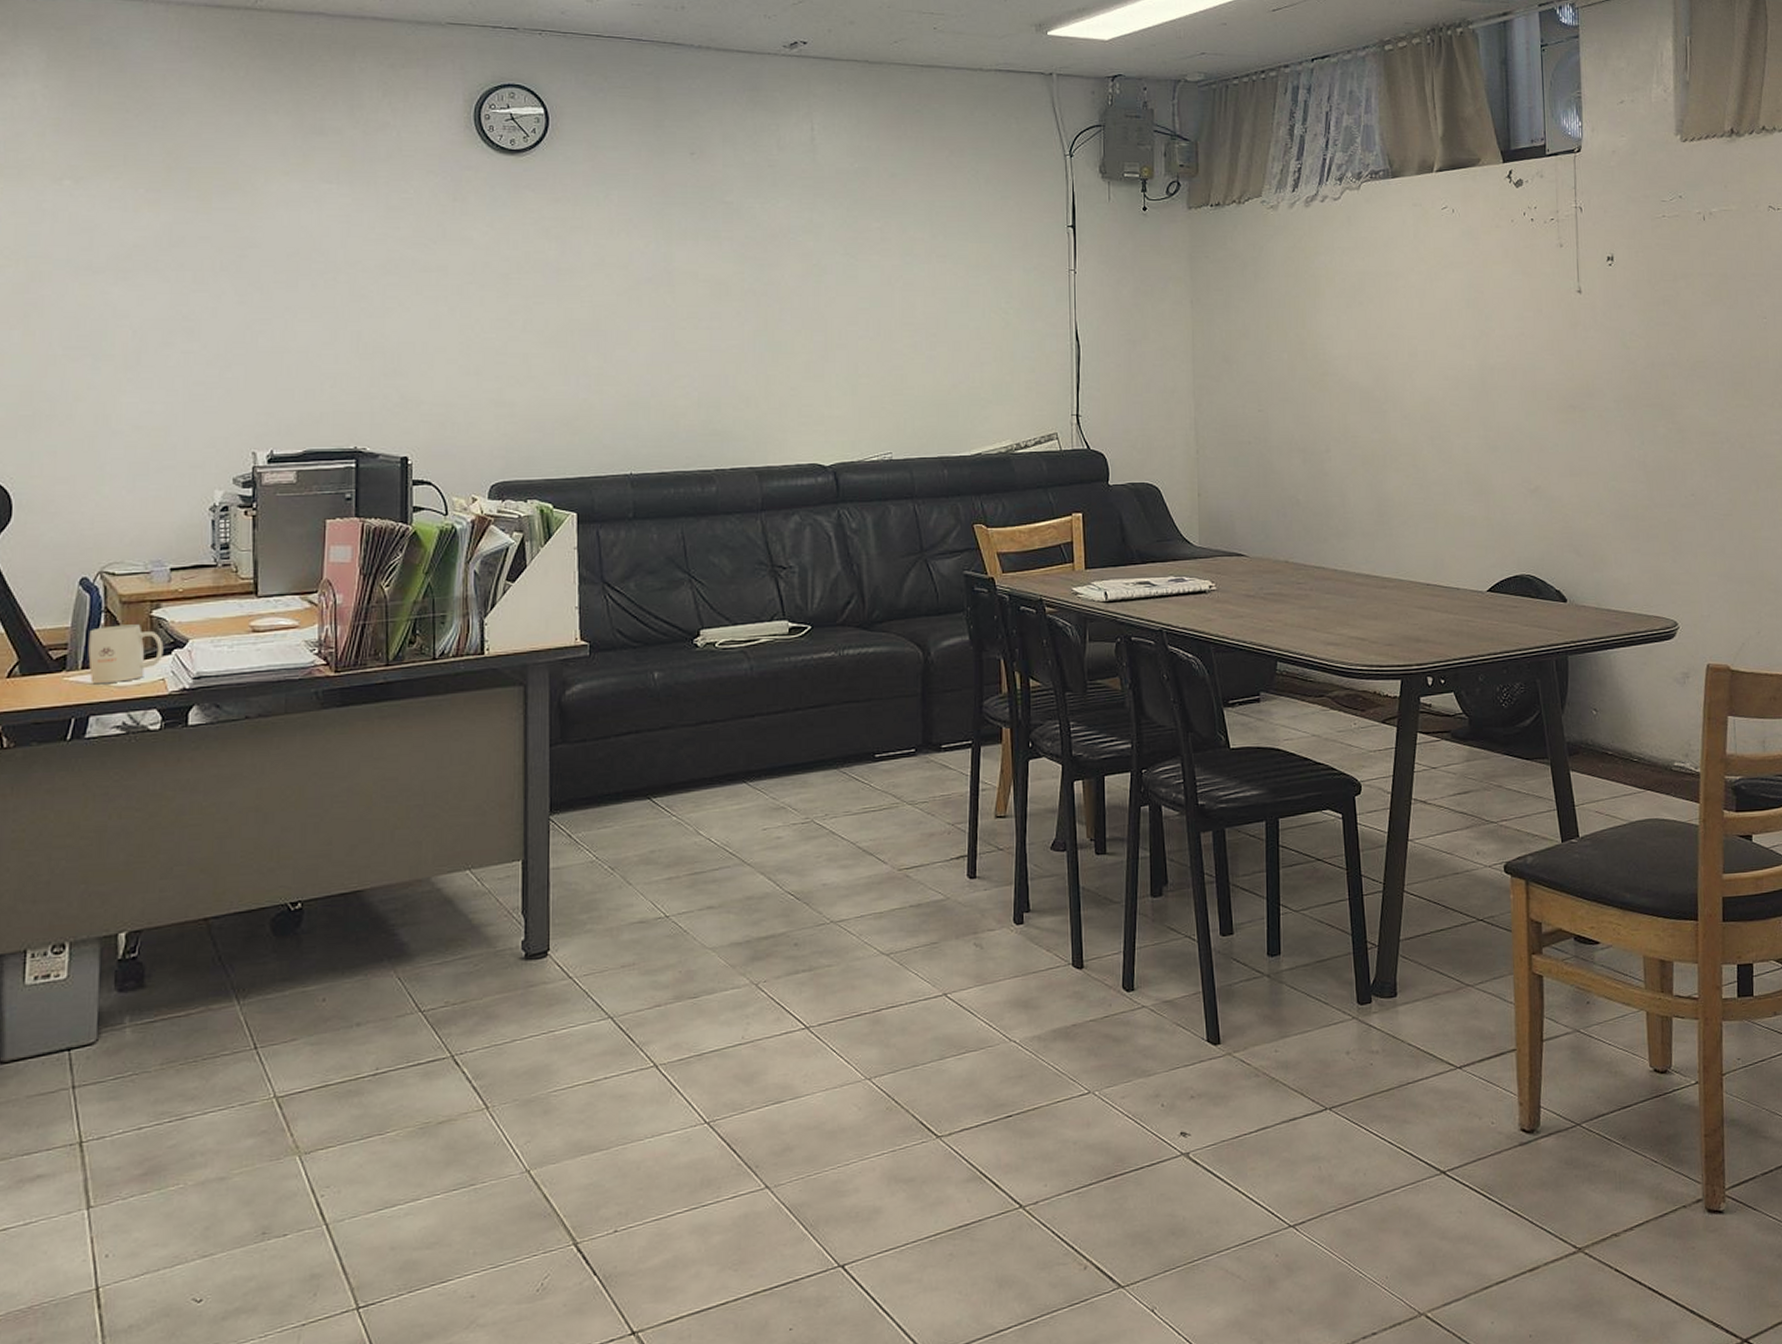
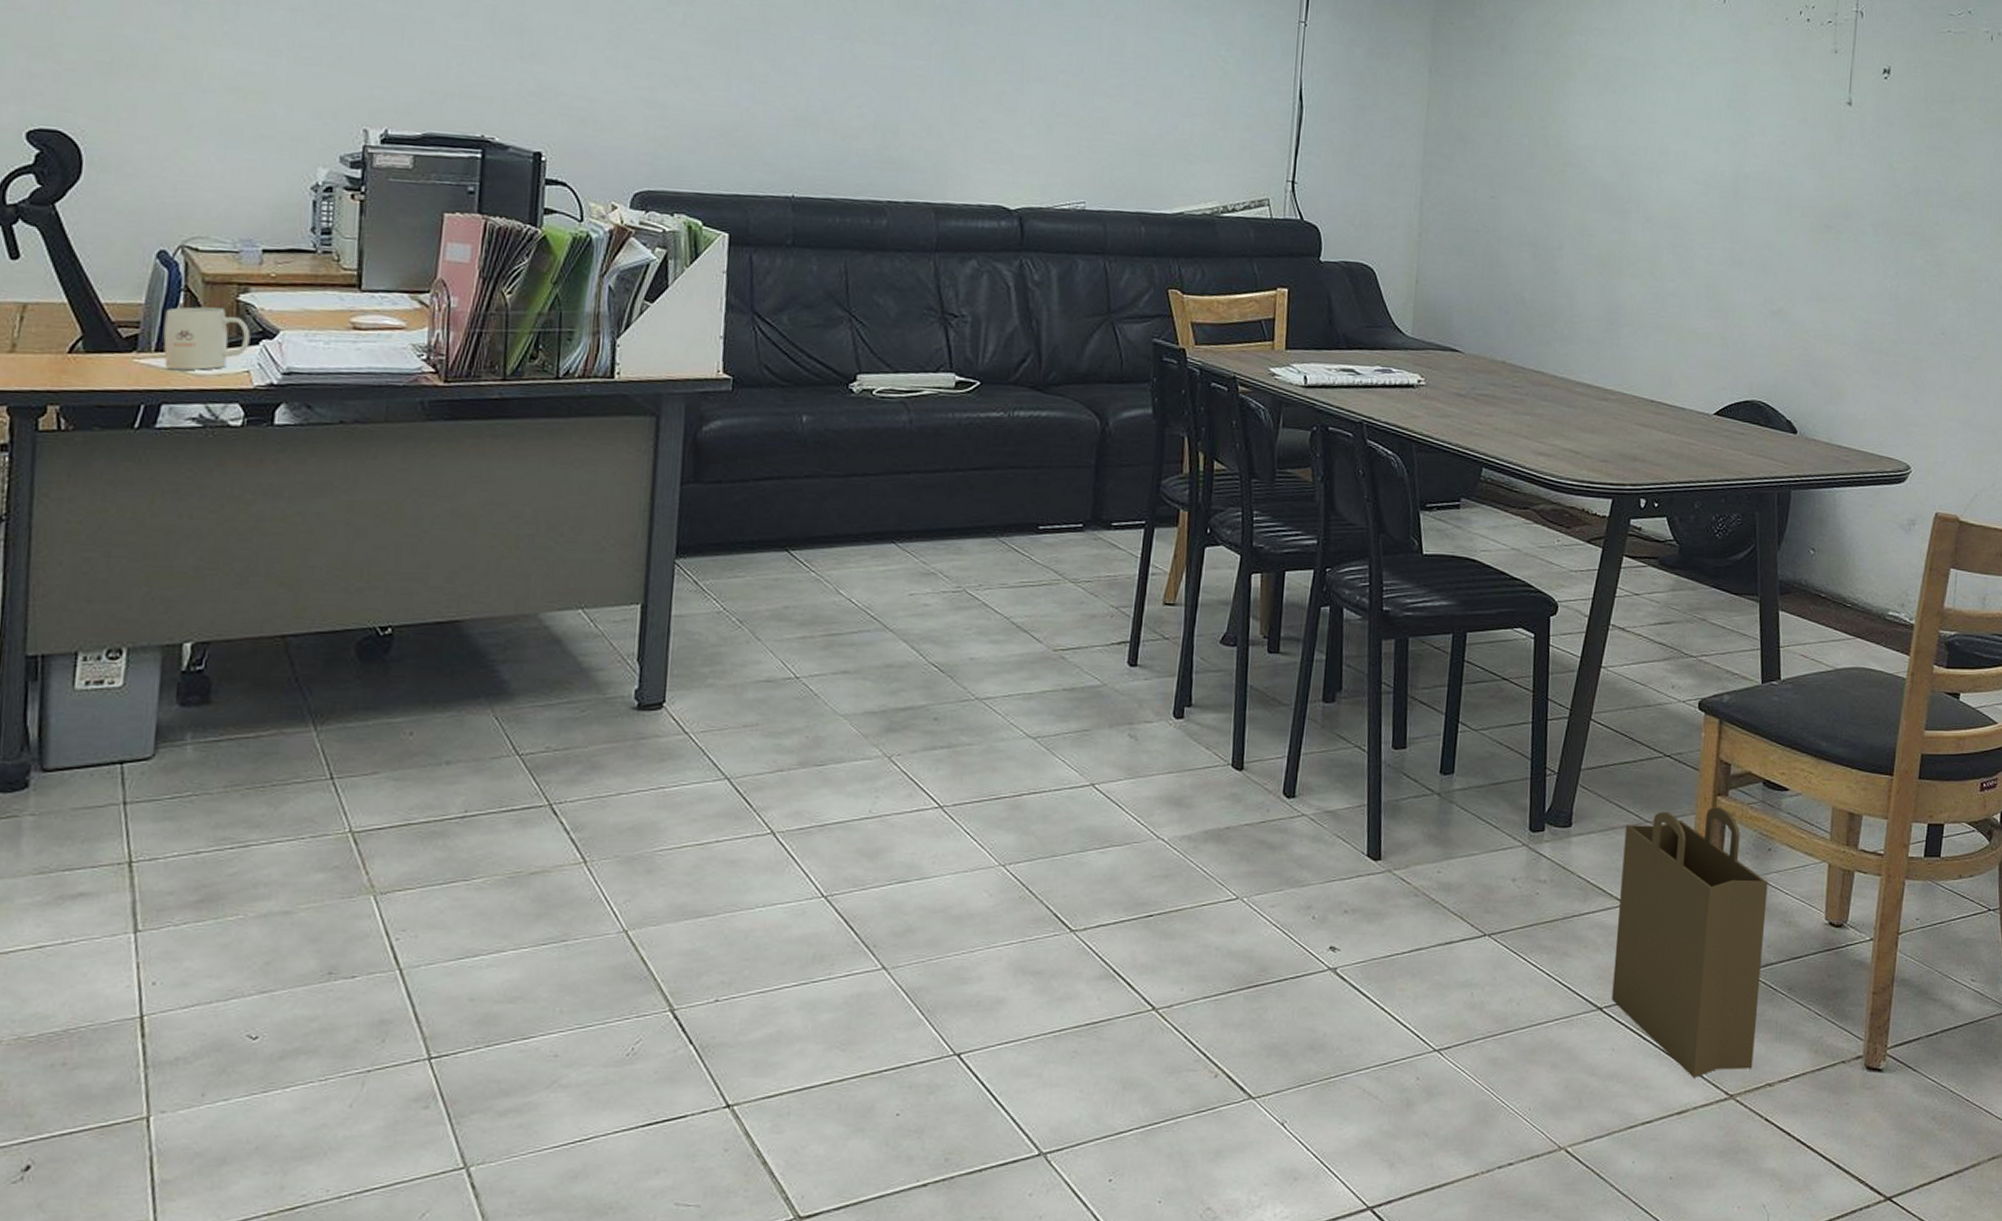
shopping bag: none [1448,965,1597,1234] -> present [1611,807,1768,1078]

